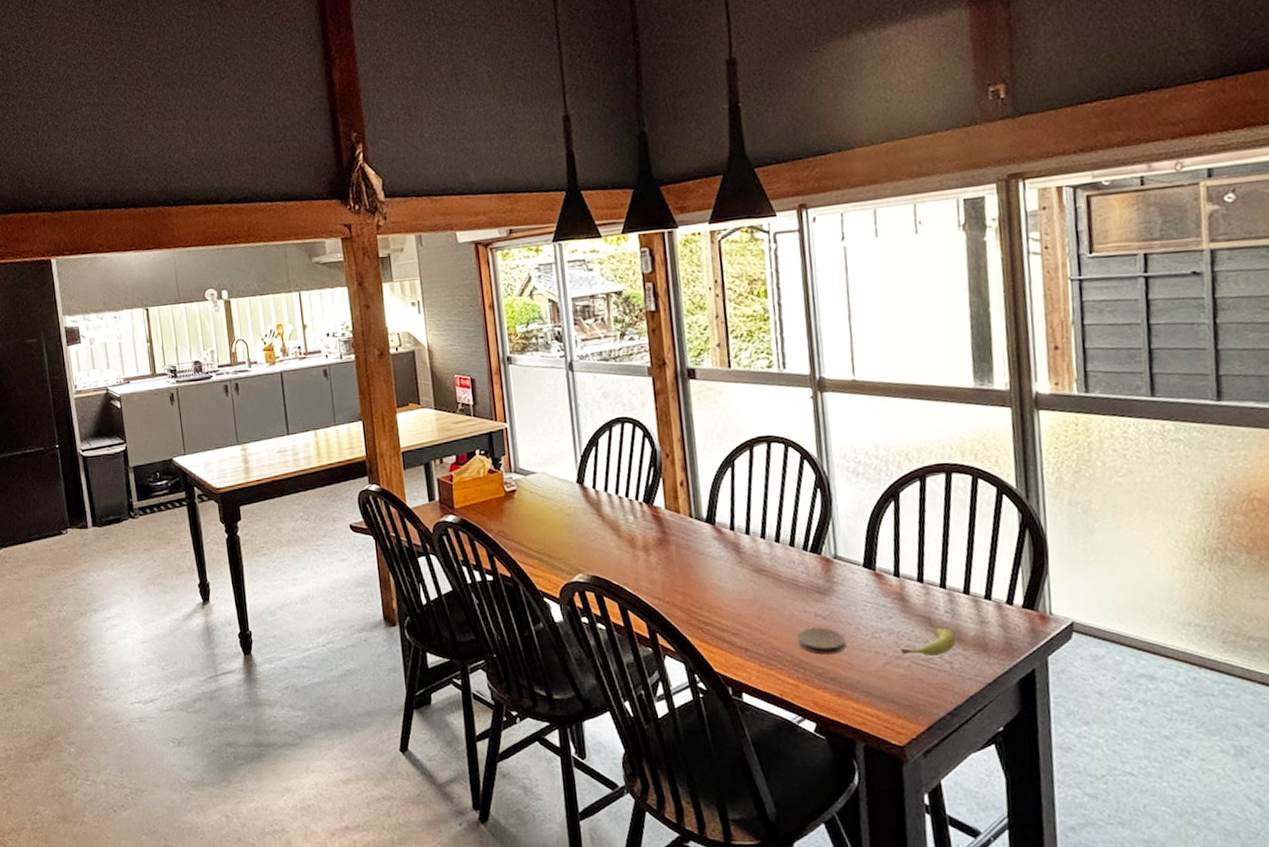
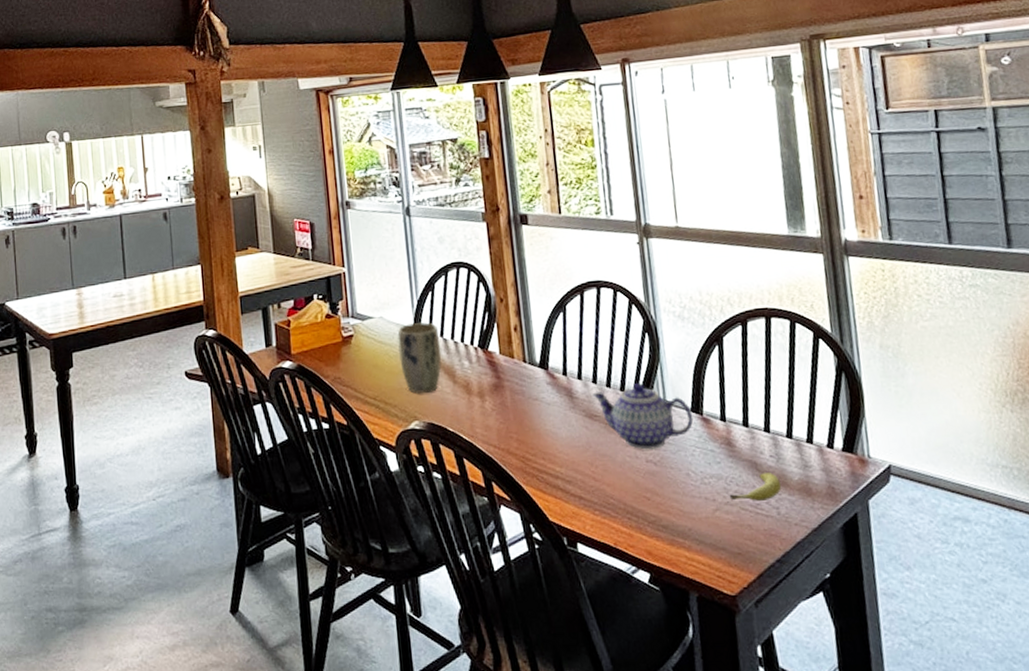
plant pot: none [561,477,606,547] -> present [397,322,442,394]
teapot: none [760,538,866,604] -> present [592,383,694,450]
coaster: present [797,627,846,655] -> none [629,473,677,502]

